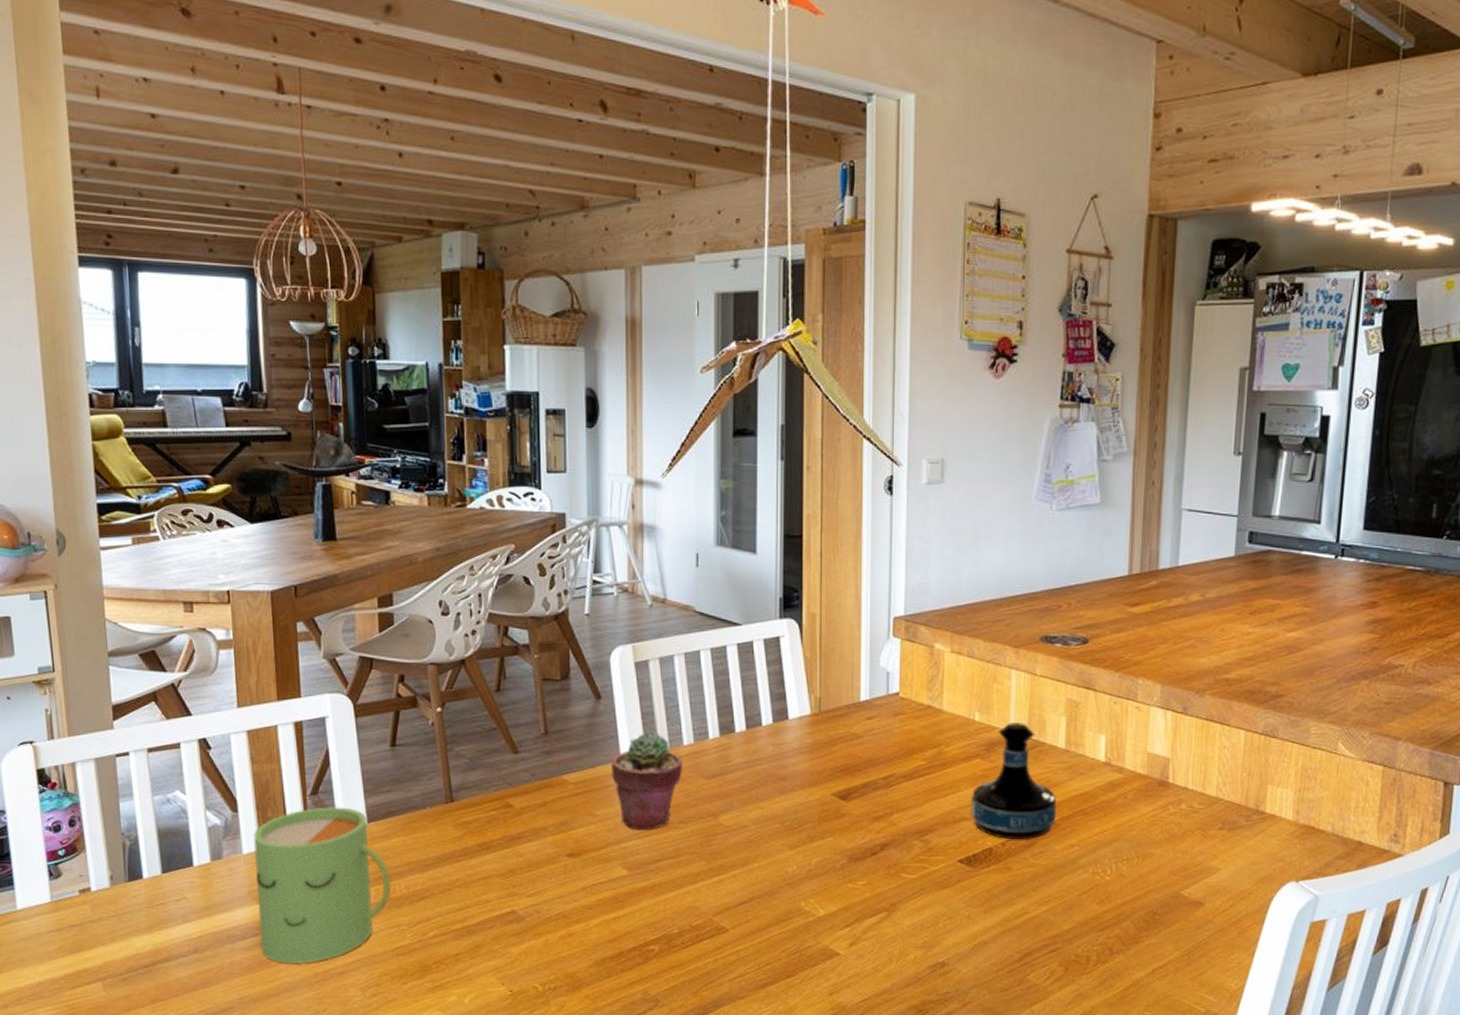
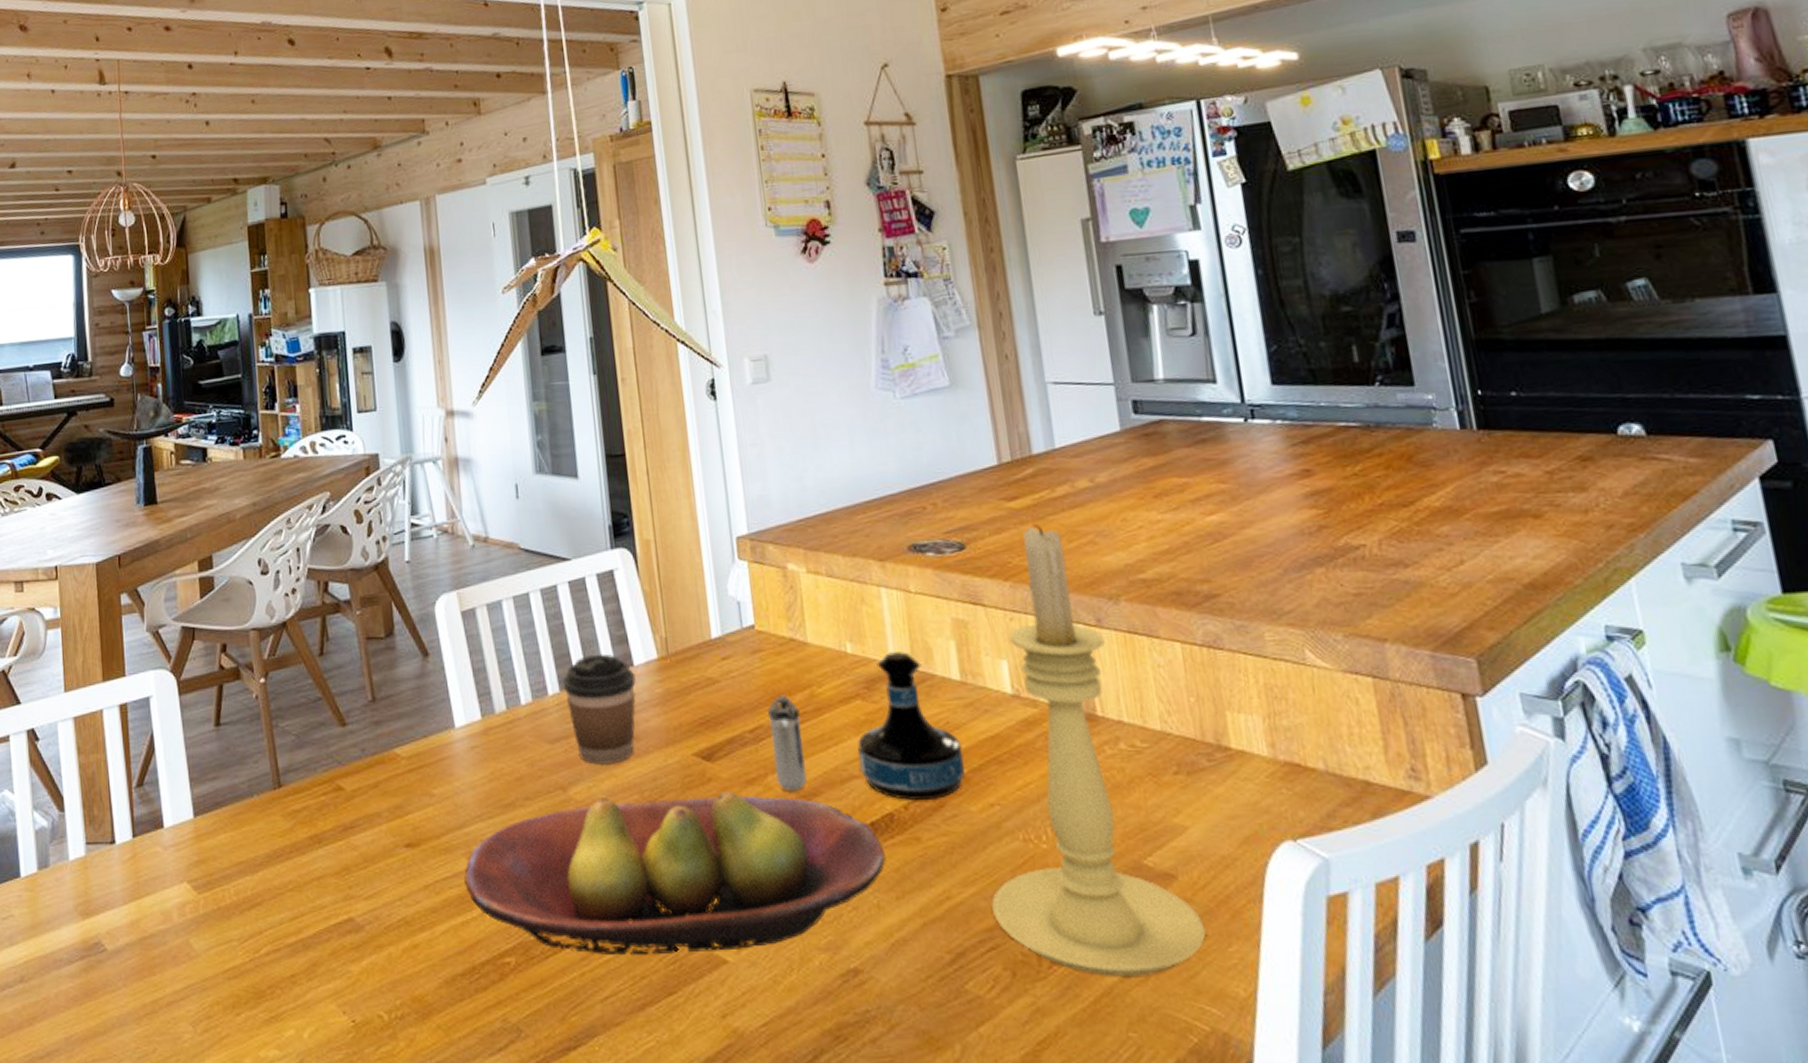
mug: present [253,807,391,964] -> none [79,799,220,992]
potted succulent: present [611,731,683,831] -> none [444,690,523,811]
fruit bowl: none [619,825,980,948] -> present [464,791,886,956]
coffee cup: none [723,707,789,799] -> present [562,653,636,766]
shaker: none [900,751,928,827] -> present [768,695,807,791]
candle holder: none [1059,627,1217,974] -> present [992,524,1206,978]

